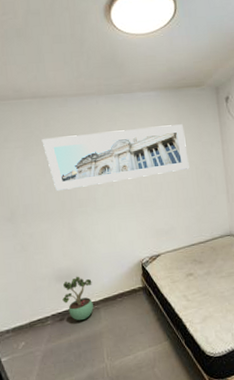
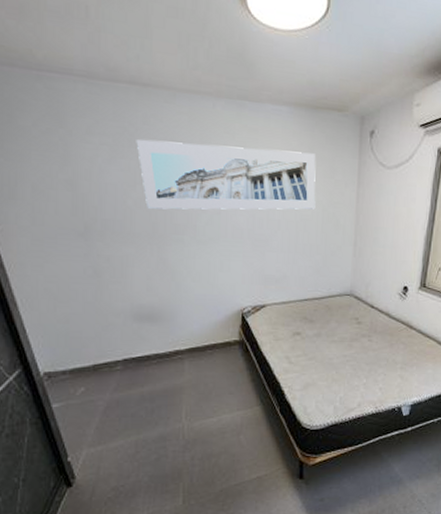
potted plant: present [62,276,94,320] -> none [139,317,179,370]

